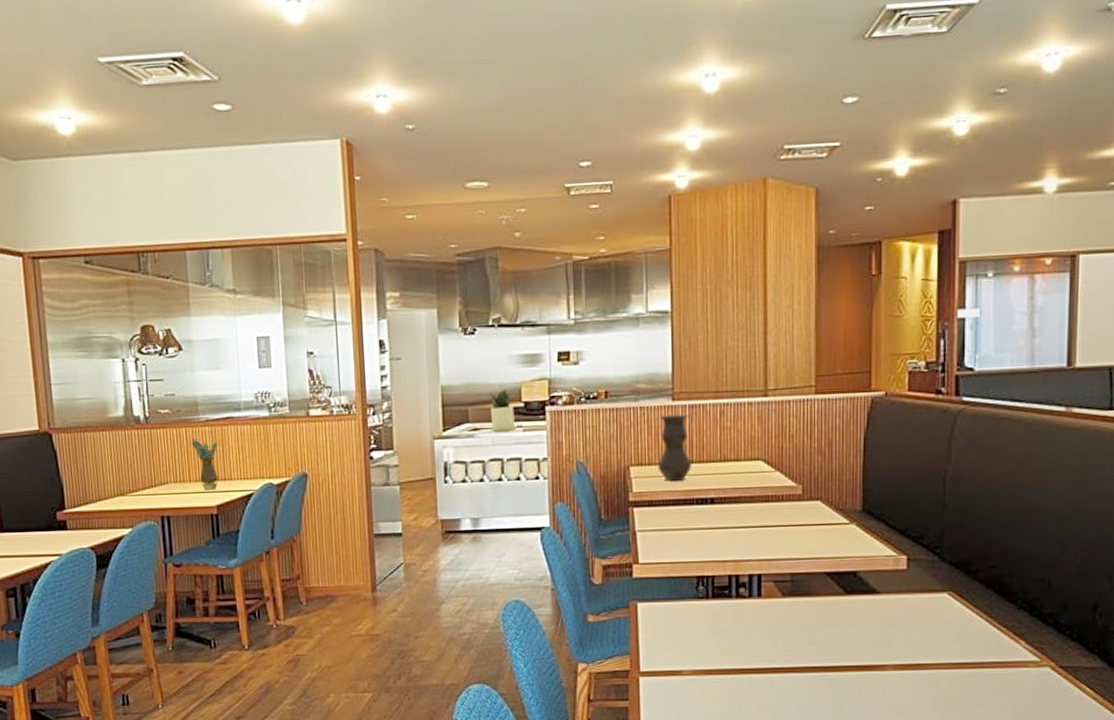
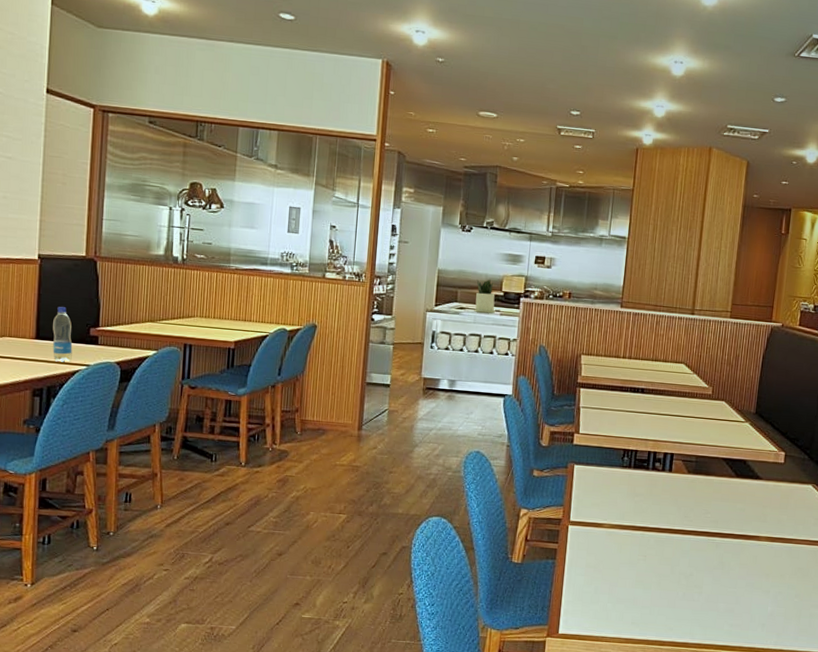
bottle: none [15,492,42,555] -> present [53,307,73,362]
vase: present [191,438,219,490] -> none [220,282,244,328]
vase: present [657,414,692,481] -> none [603,318,632,372]

